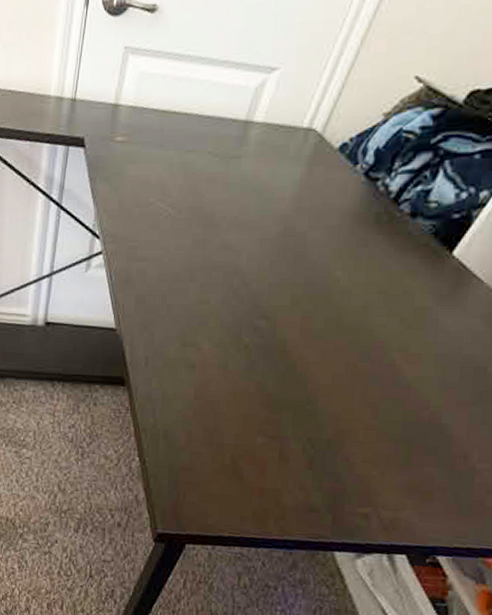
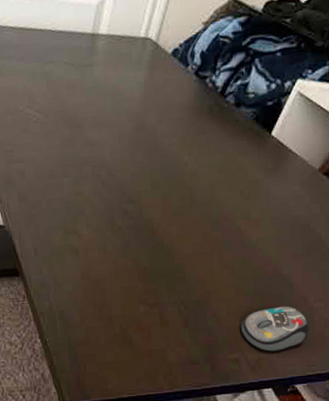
computer mouse: none [377,460,467,513] -> present [241,306,310,352]

